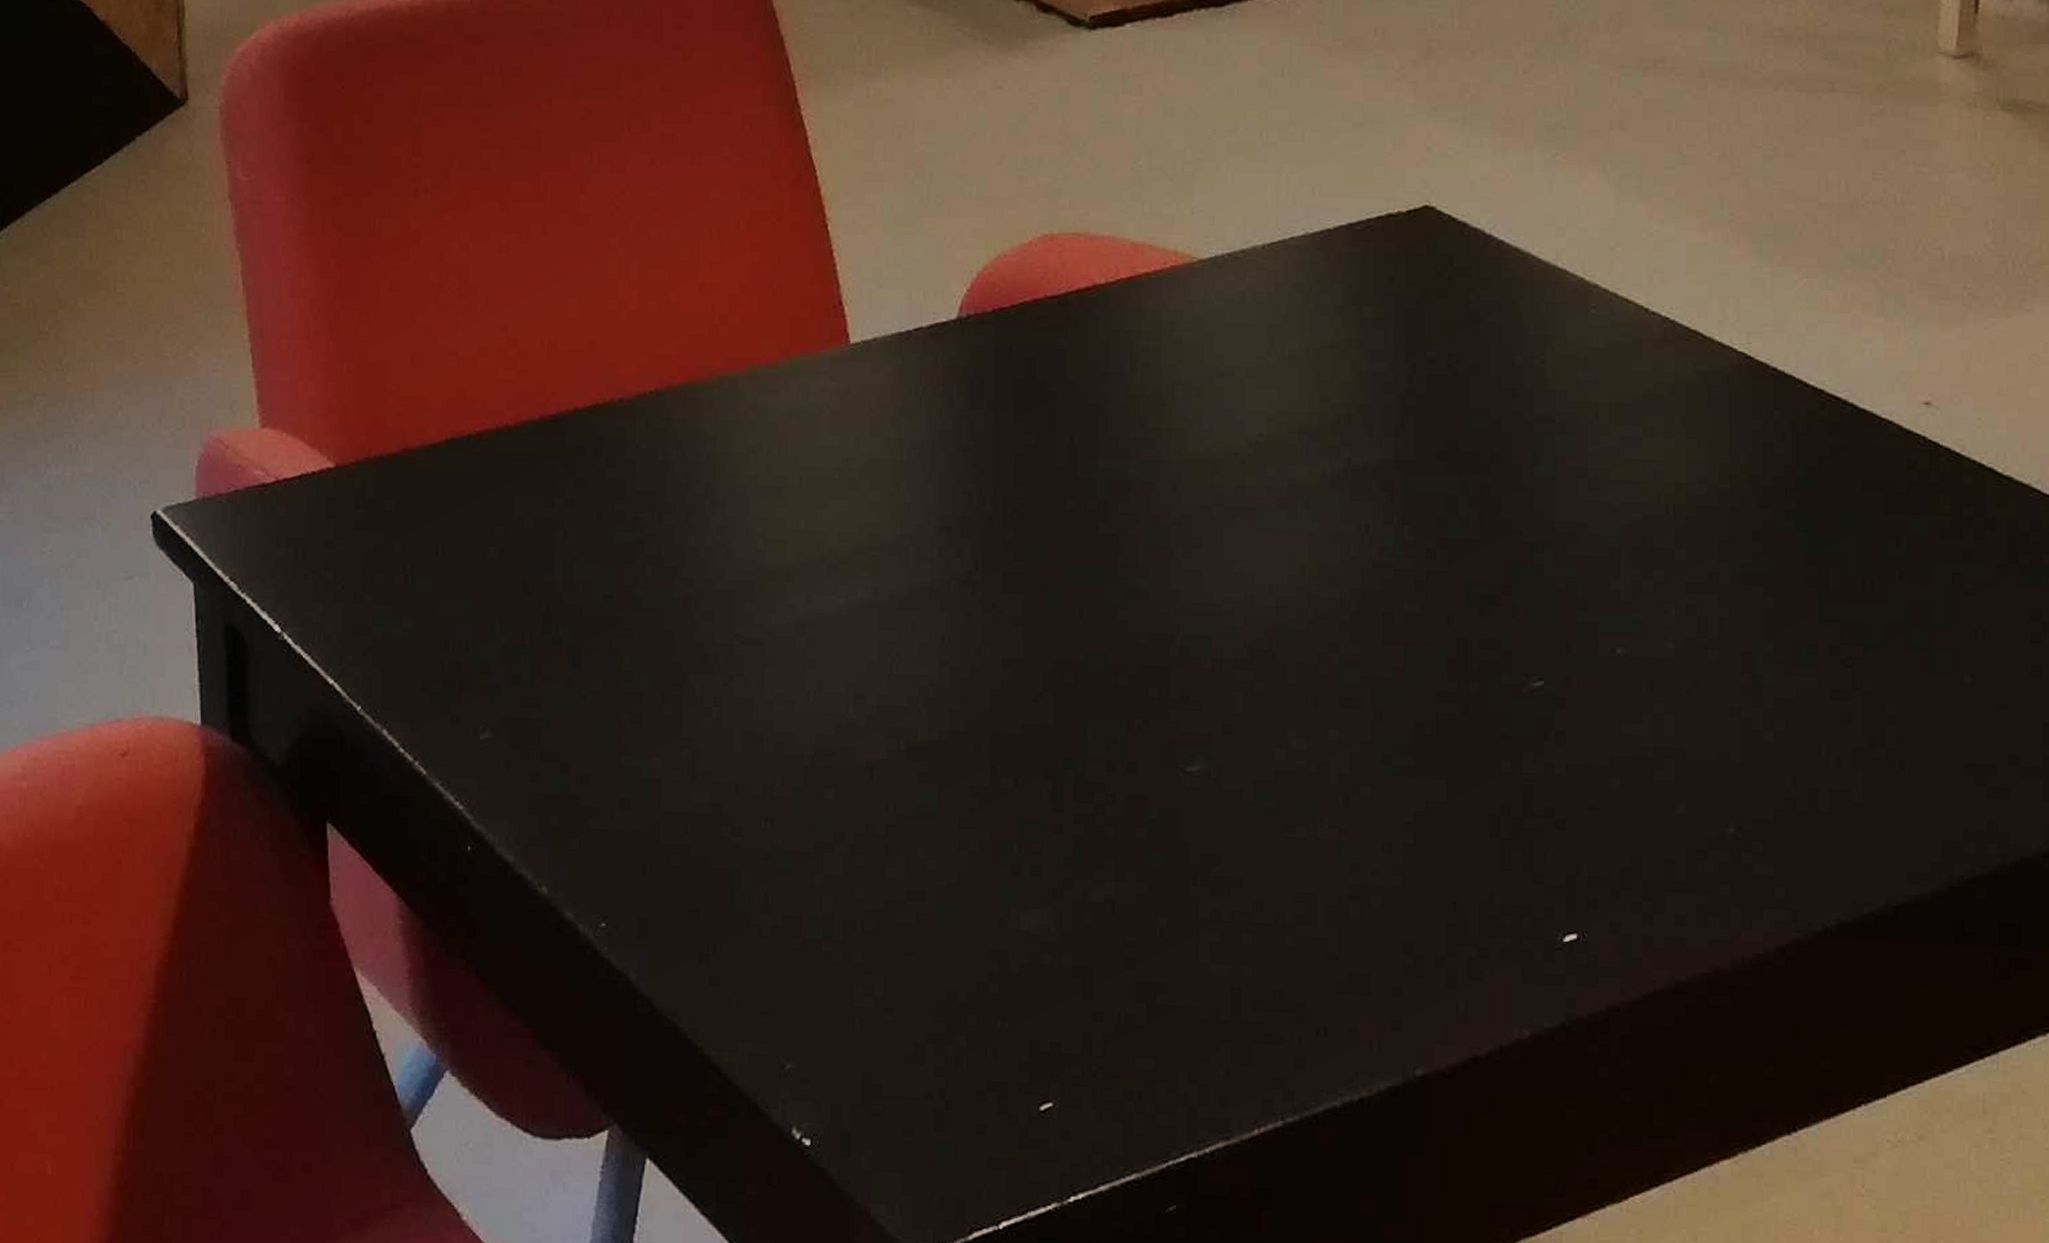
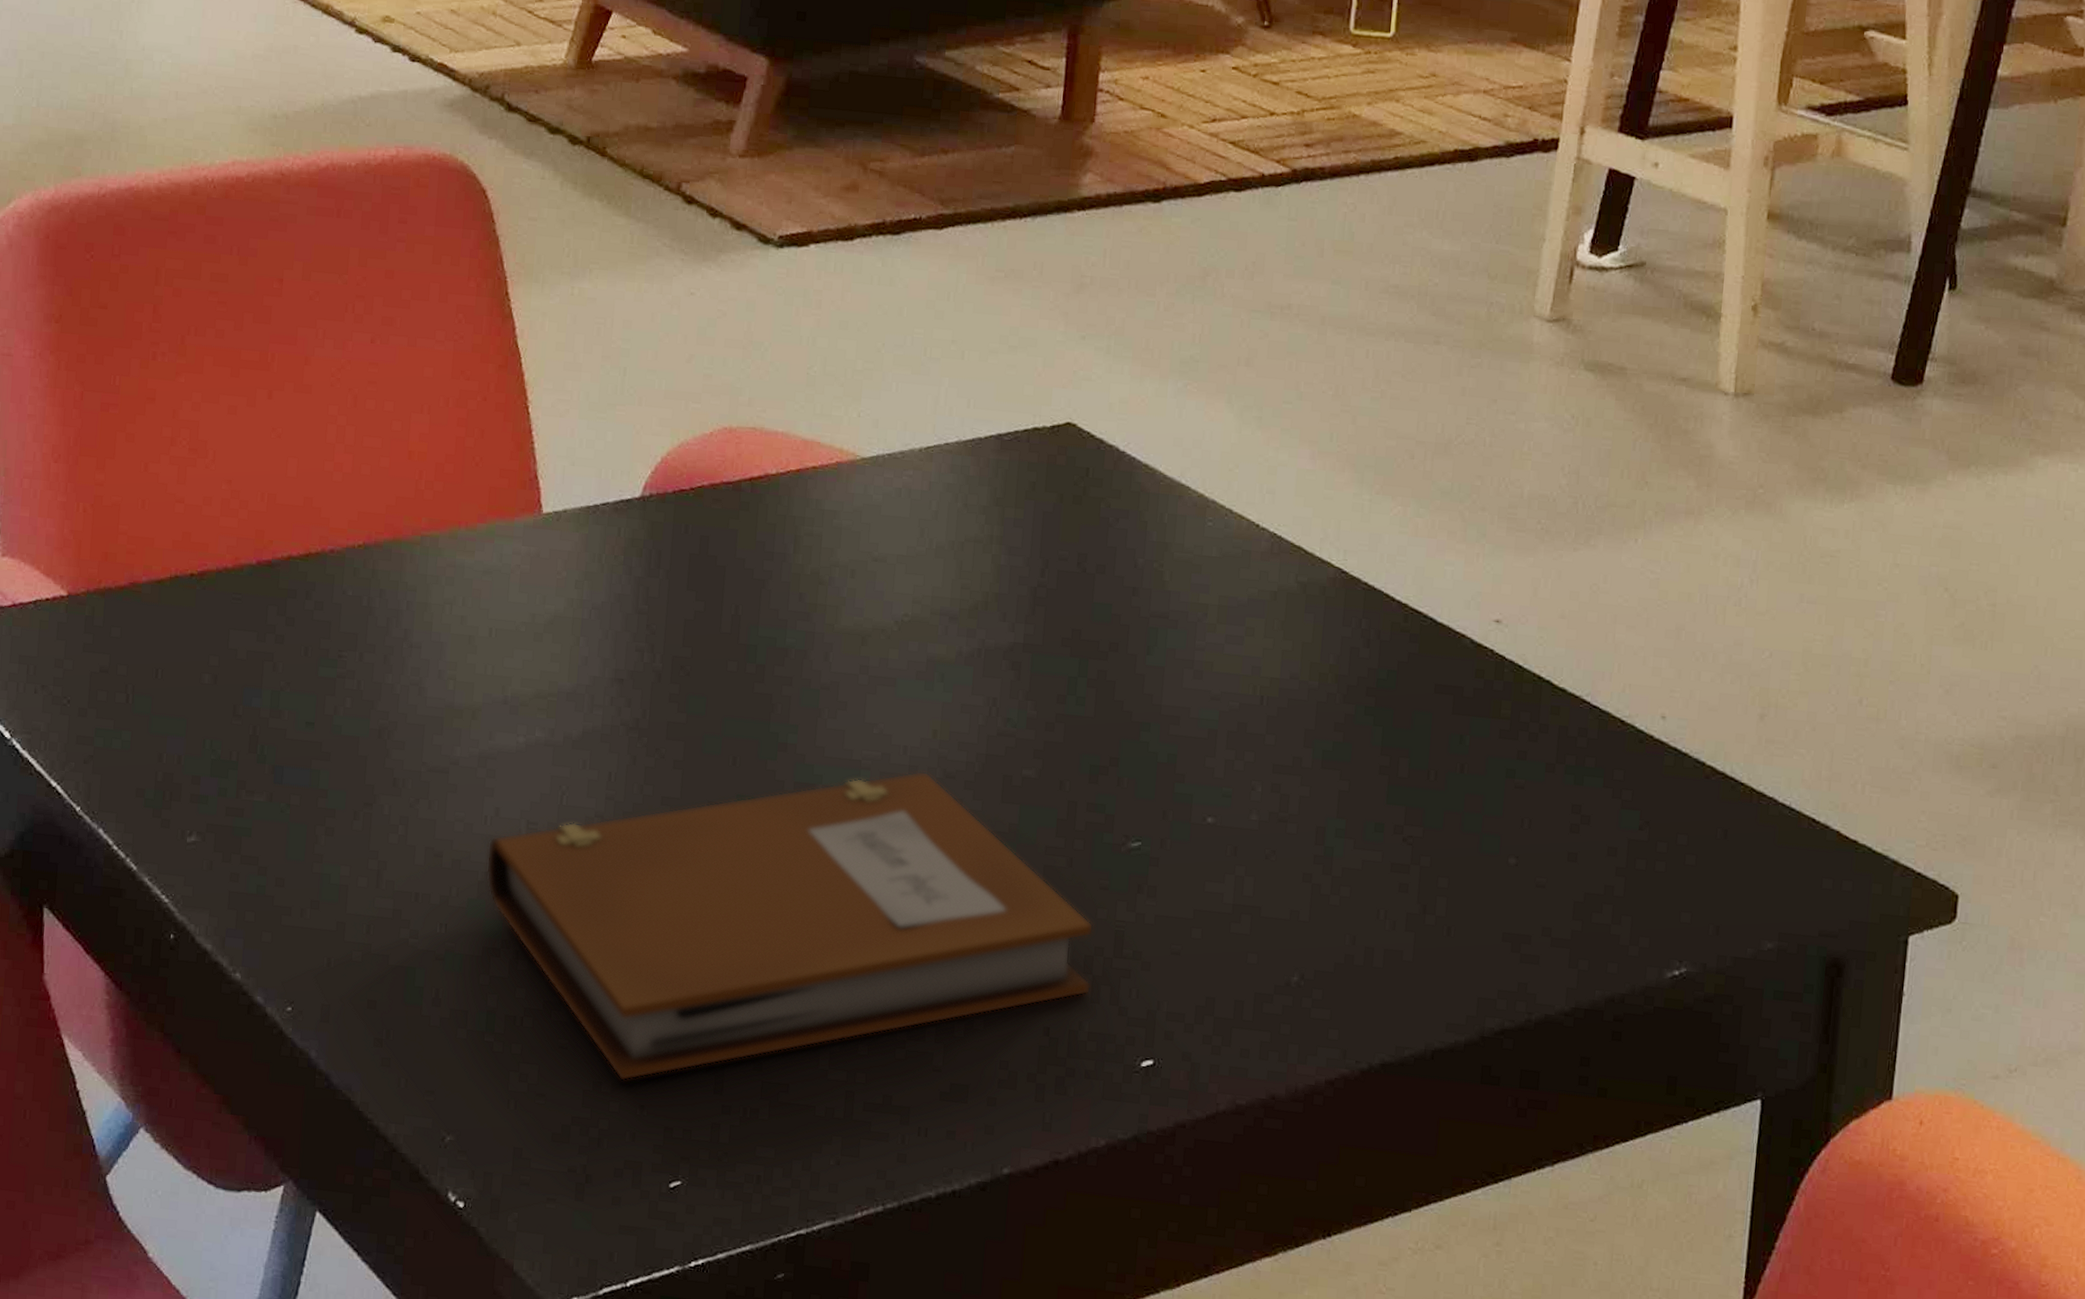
notebook: none [812,612,1500,989] -> present [486,770,1094,1081]

